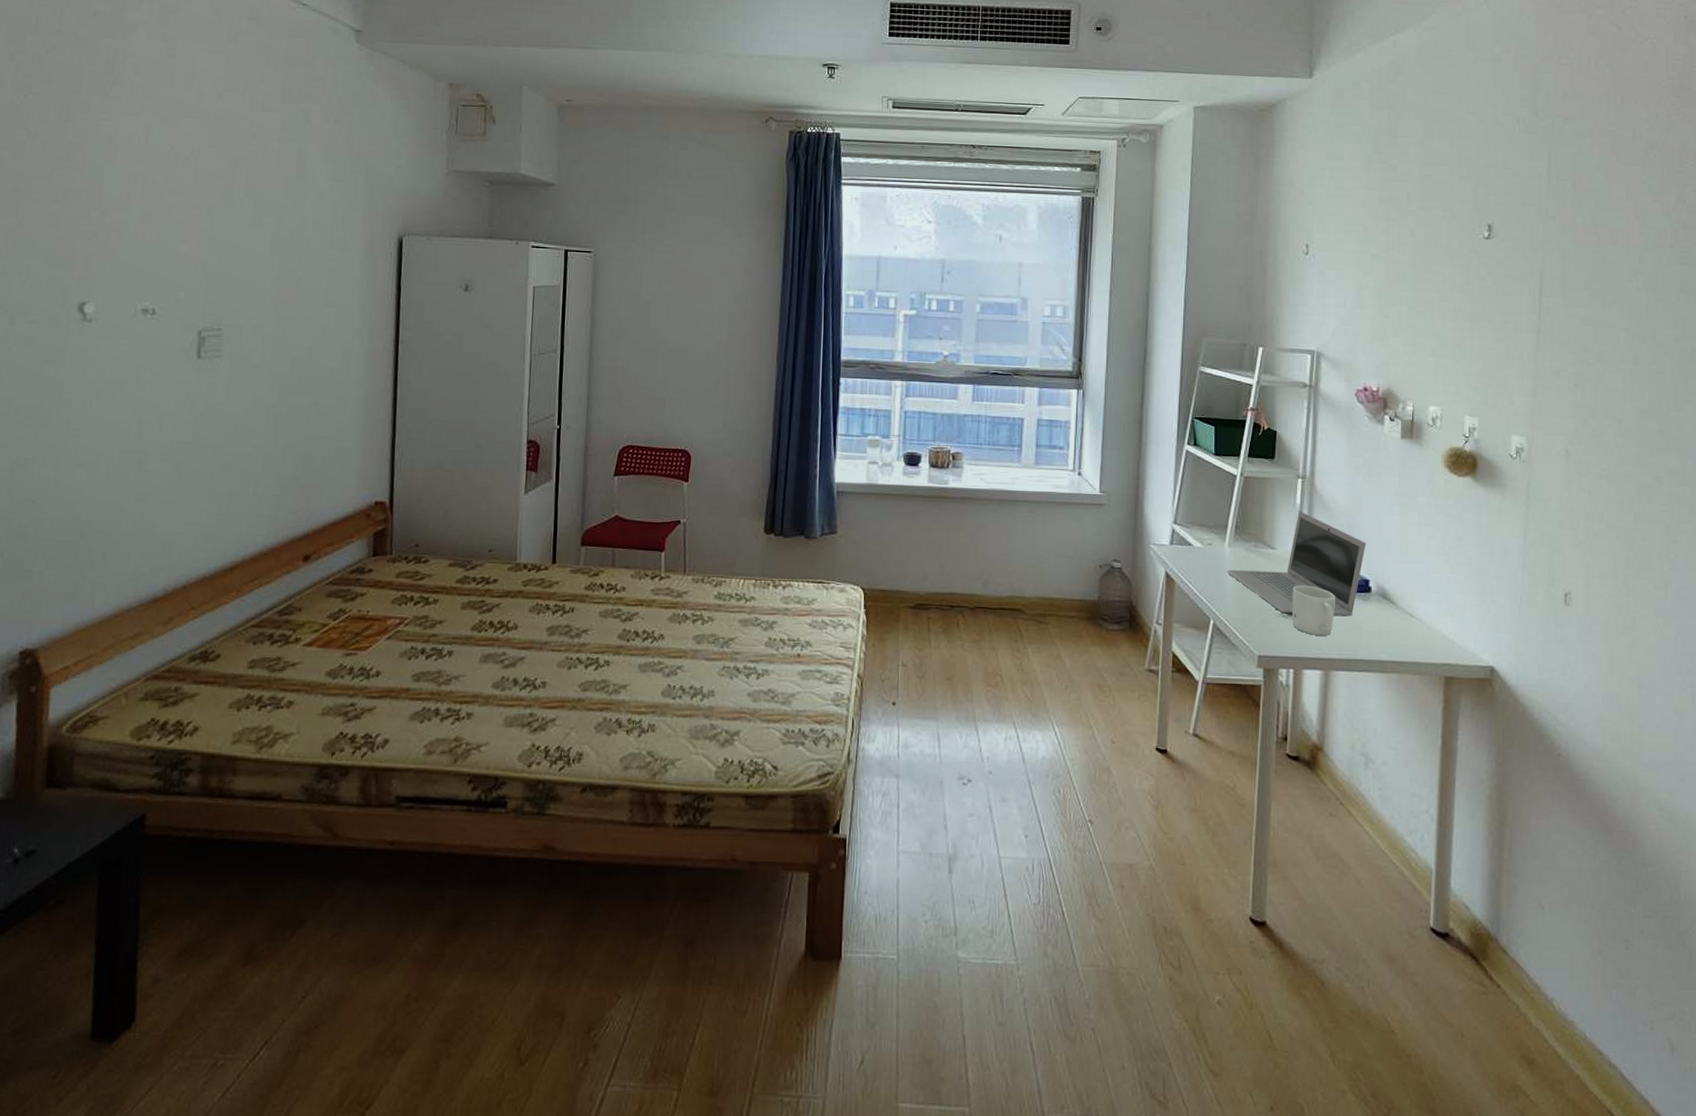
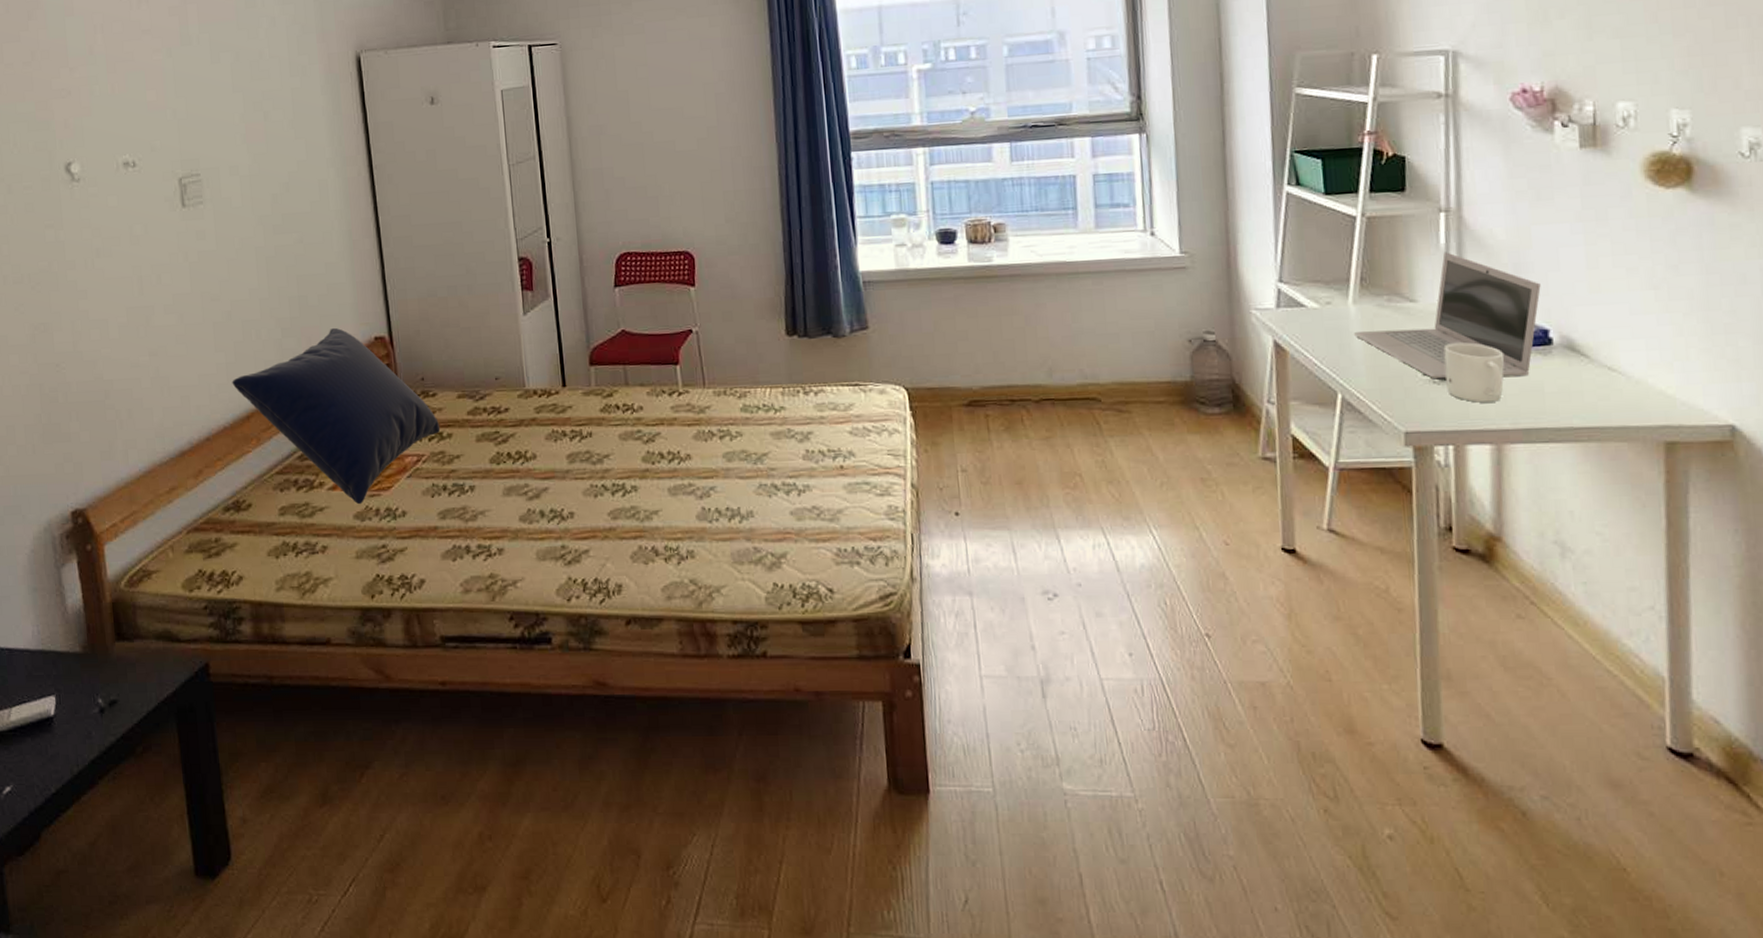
cushion: none [220,489,428,661] -> present [232,327,441,504]

